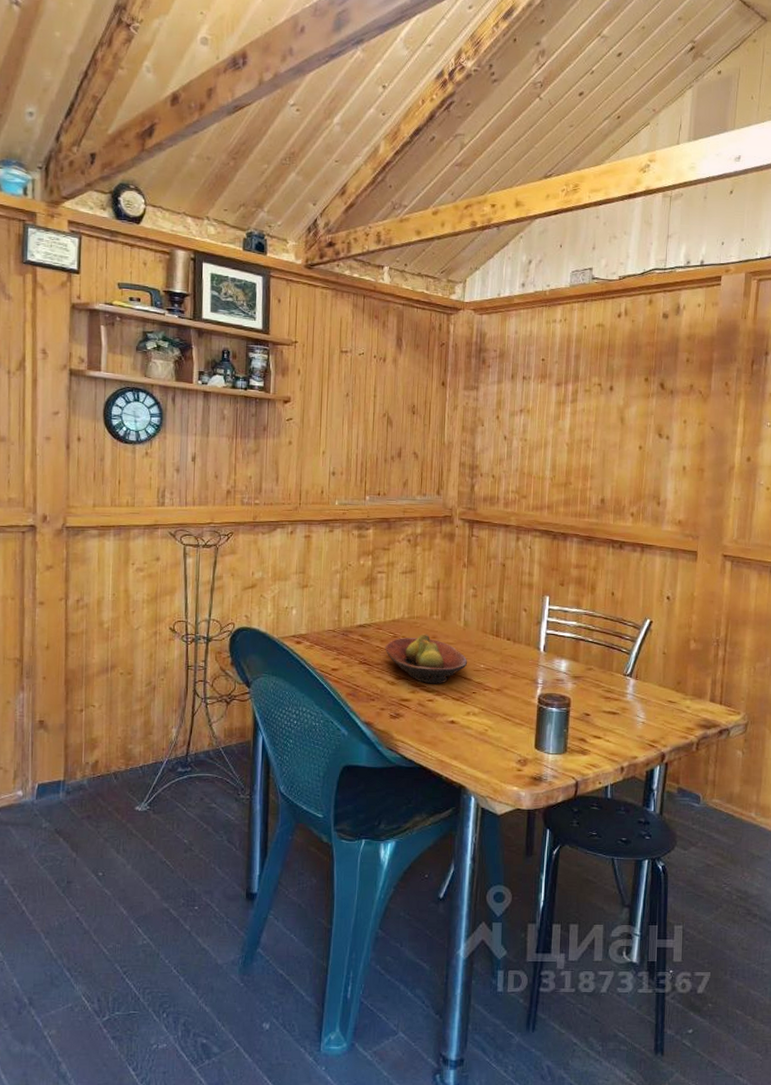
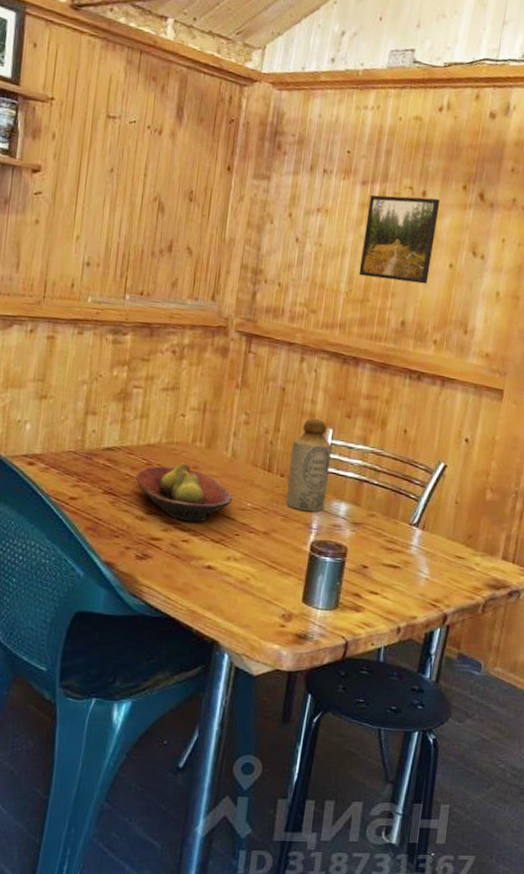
bottle: none [513,588,549,669] -> present [286,418,332,512]
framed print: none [560,391,626,465] -> present [358,195,441,284]

